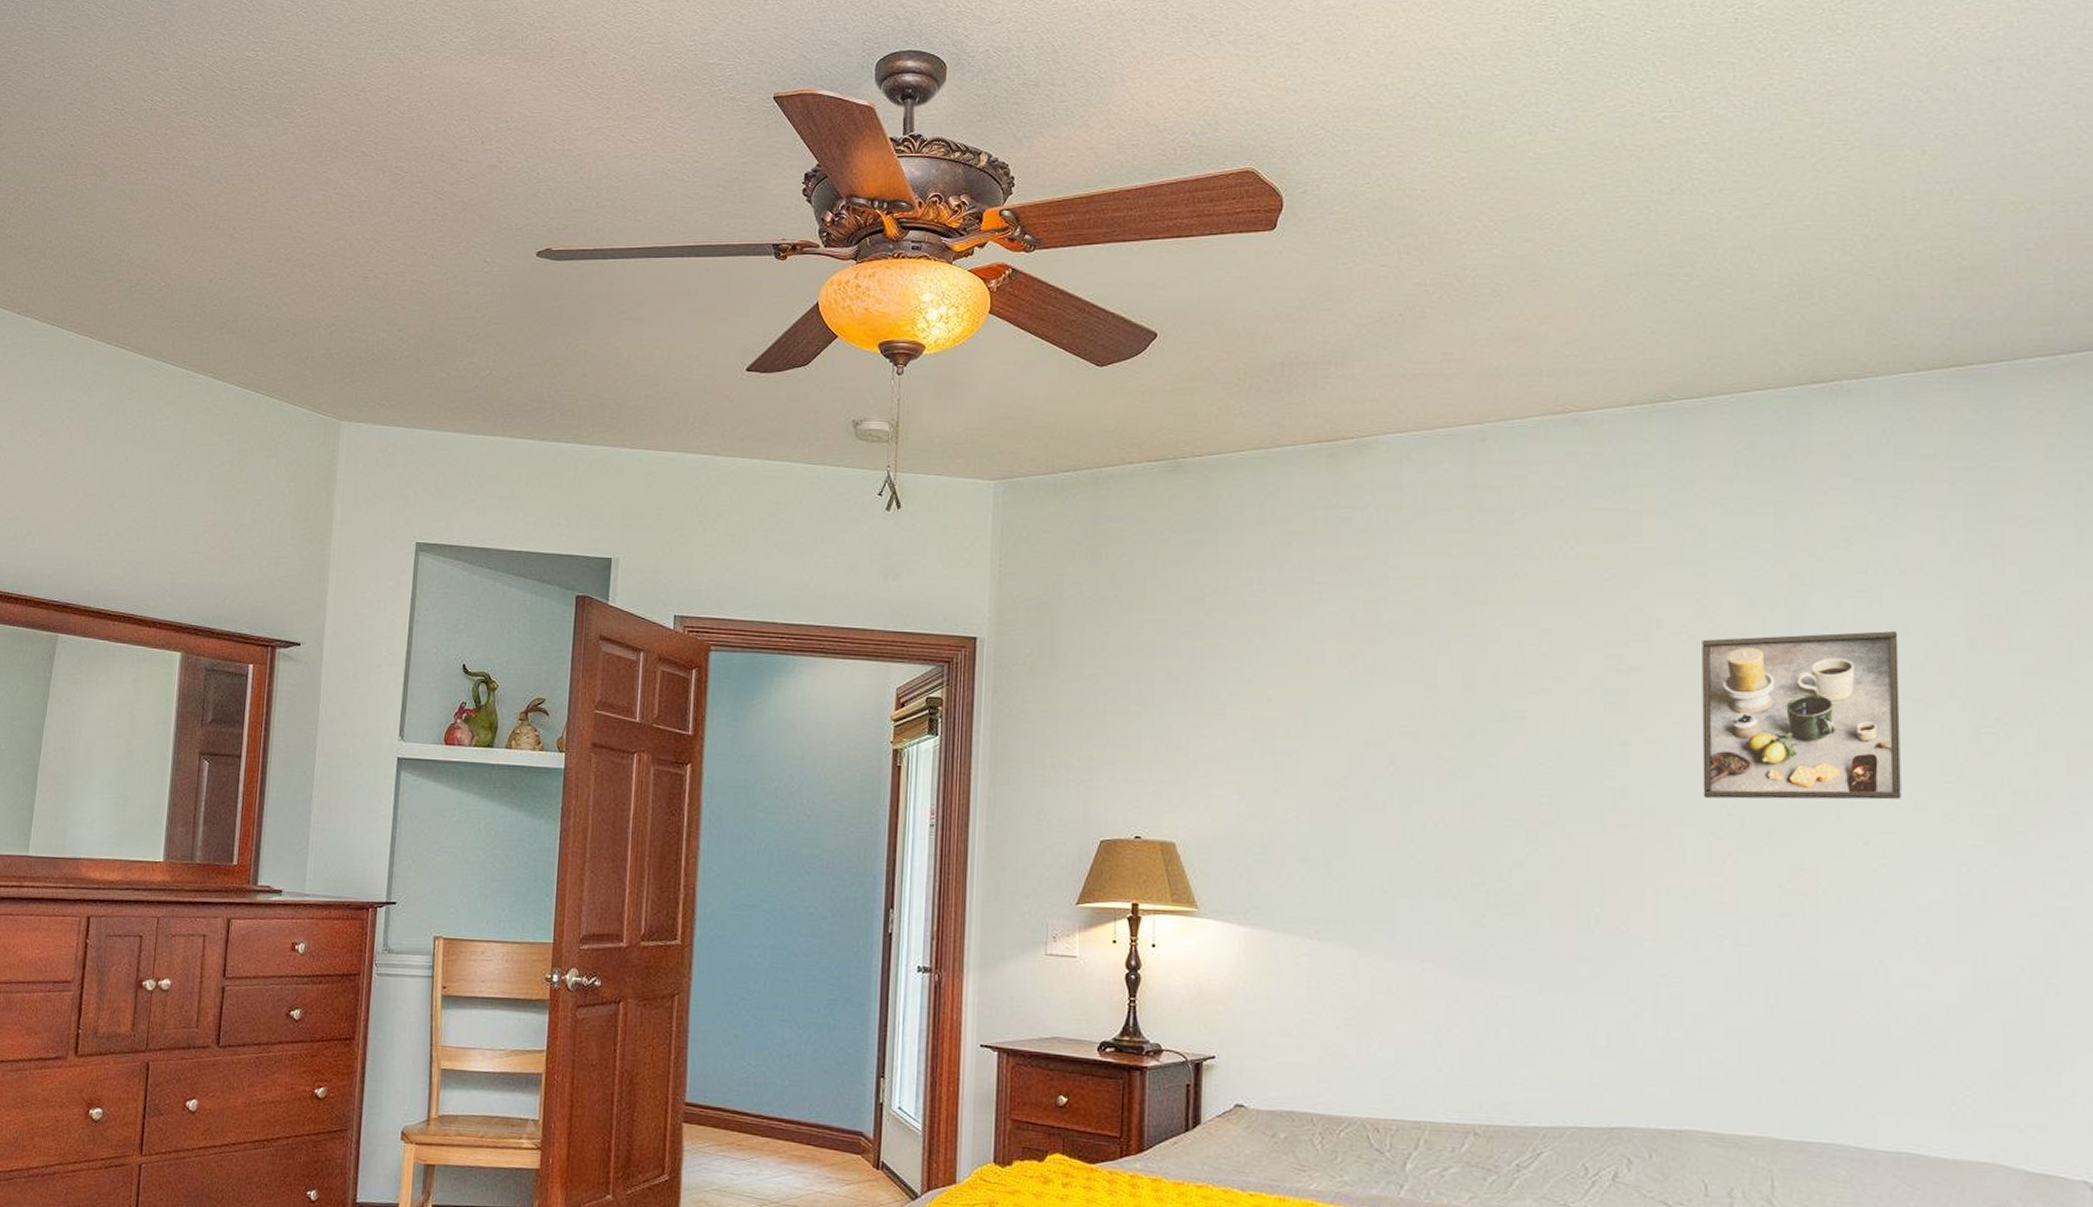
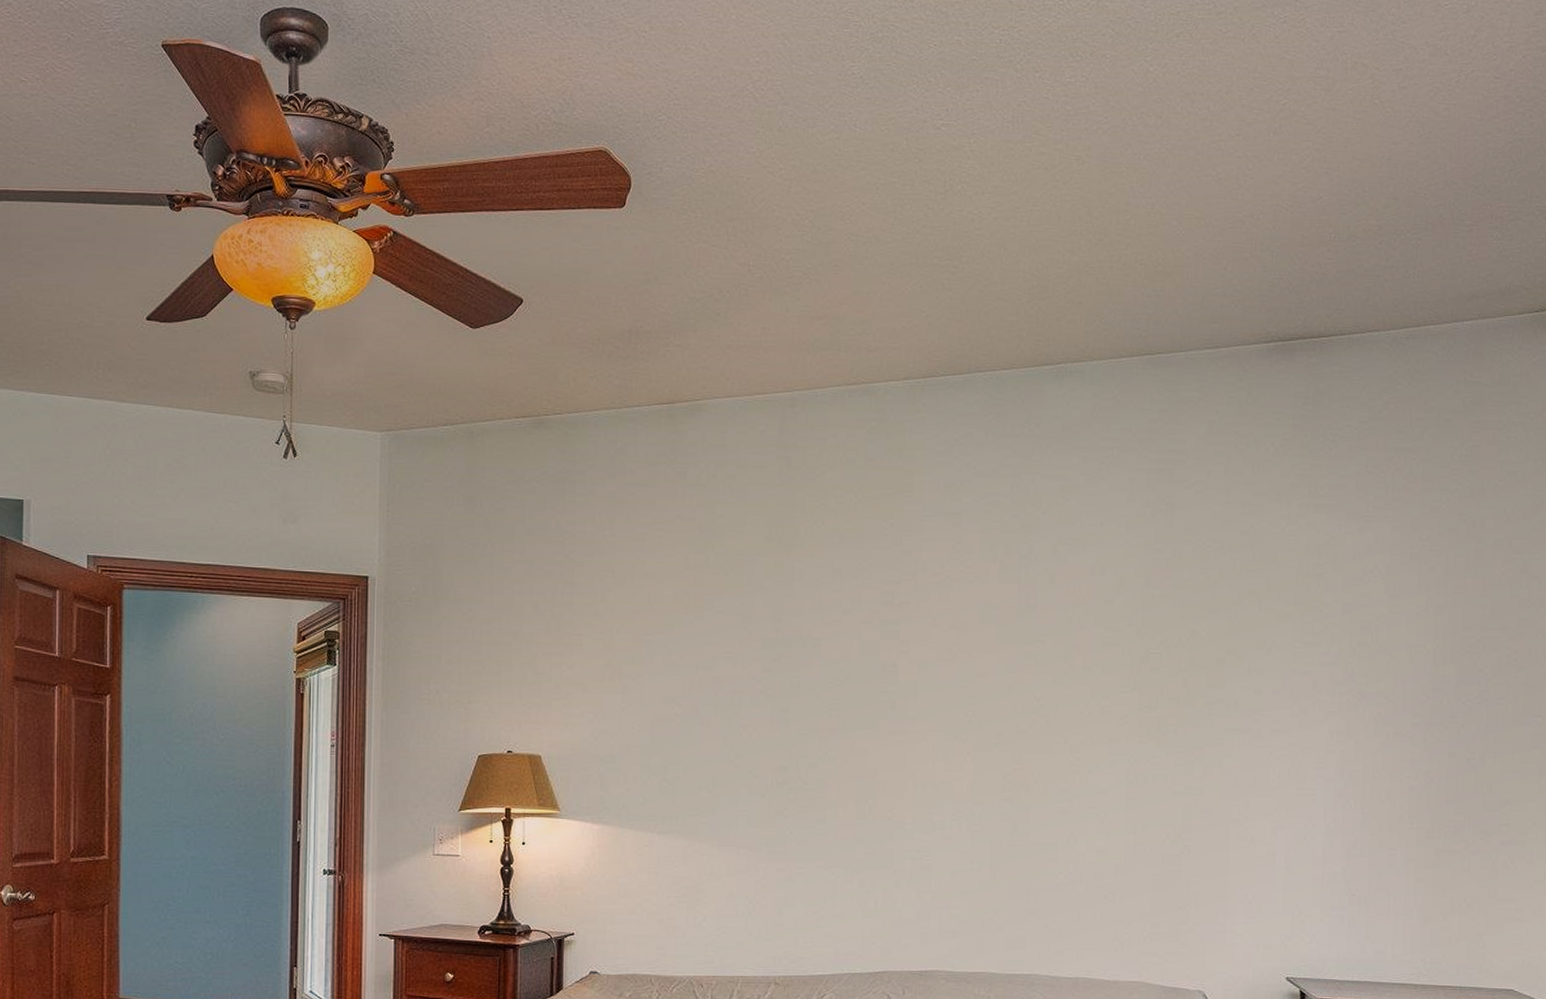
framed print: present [1702,631,1901,800] -> none [951,572,1097,709]

